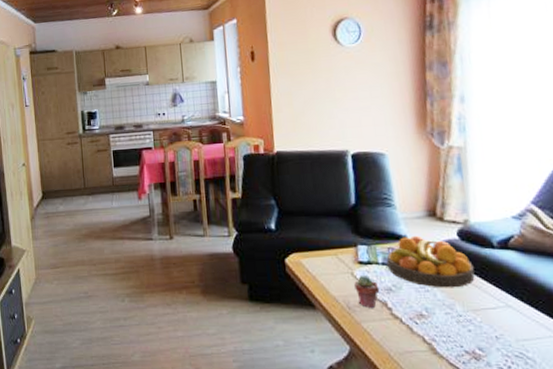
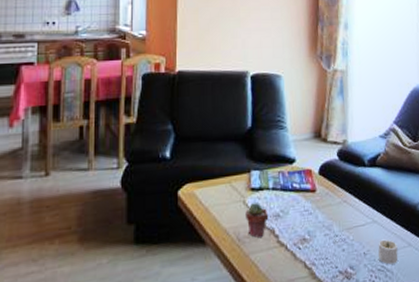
fruit bowl: present [386,235,475,288] -> none [276,157,350,210]
candle: none [514,325,543,353] -> present [378,239,398,265]

